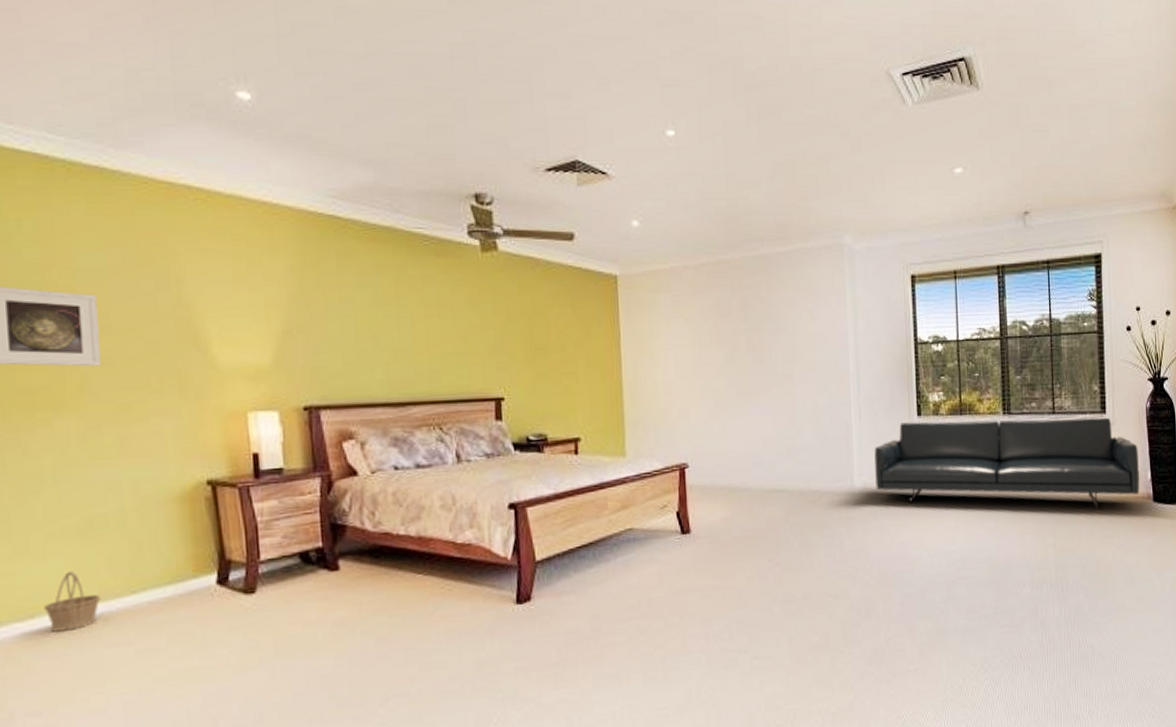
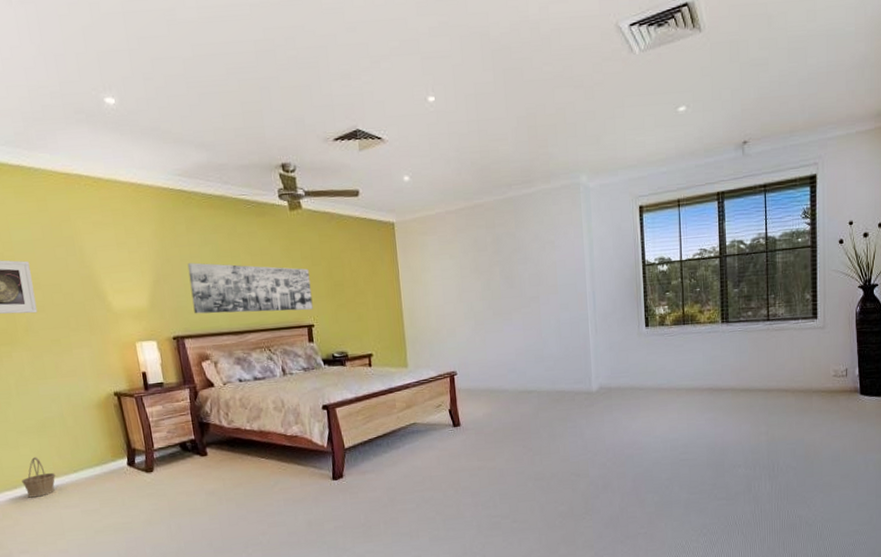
wall art: none [333,310,505,379] -> present [187,263,313,314]
sofa: present [874,417,1140,510] -> none [608,322,847,402]

